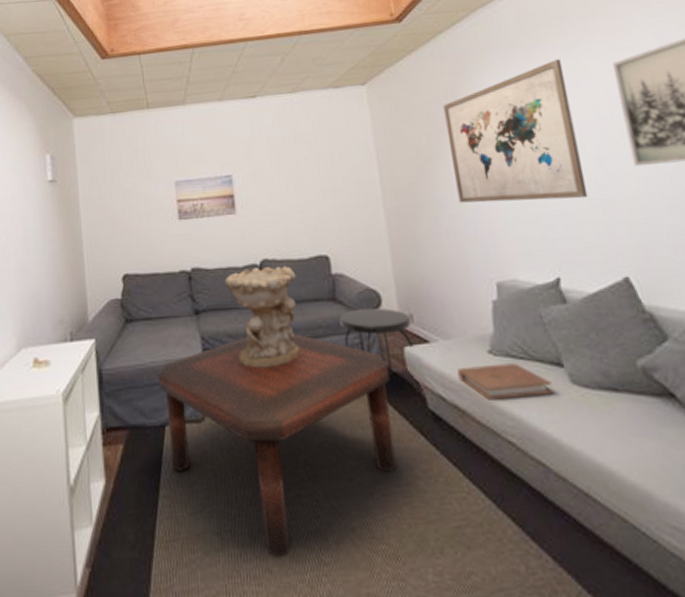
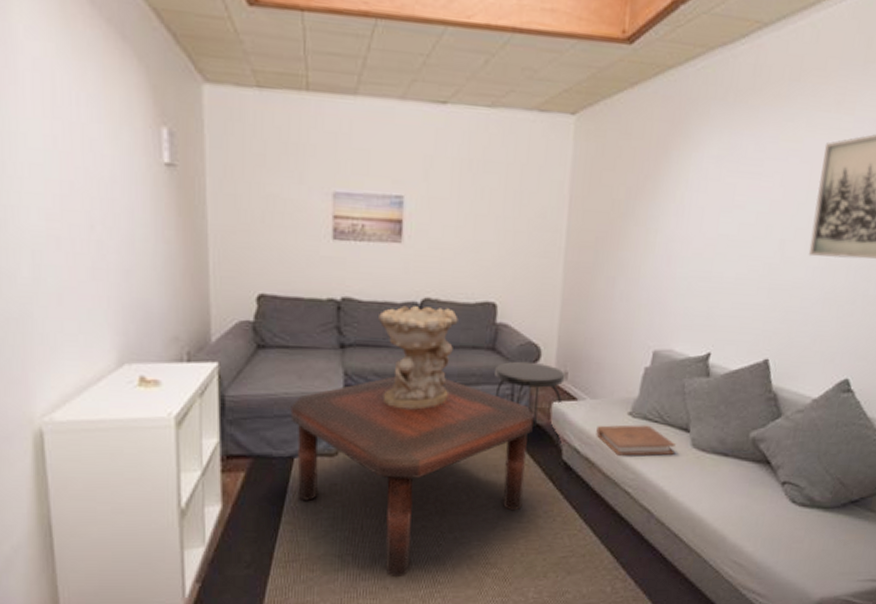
wall art: present [443,59,588,203] -> none [640,127,780,280]

